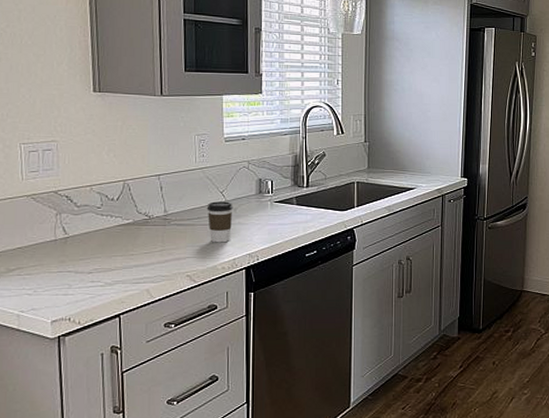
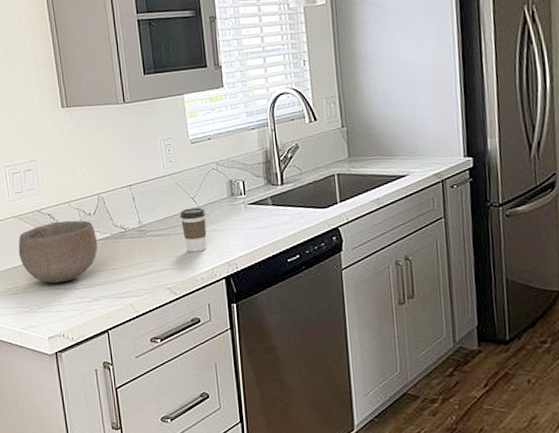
bowl: none [26,204,118,266] -> present [18,220,98,284]

